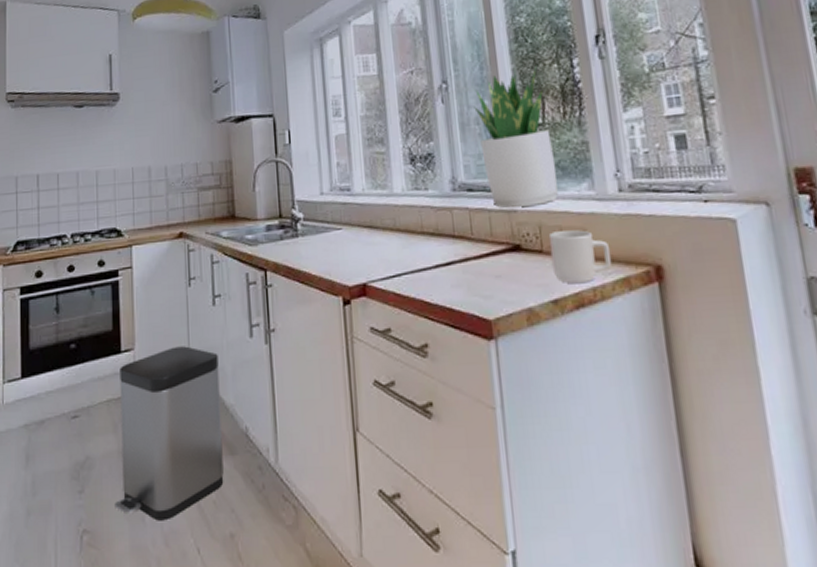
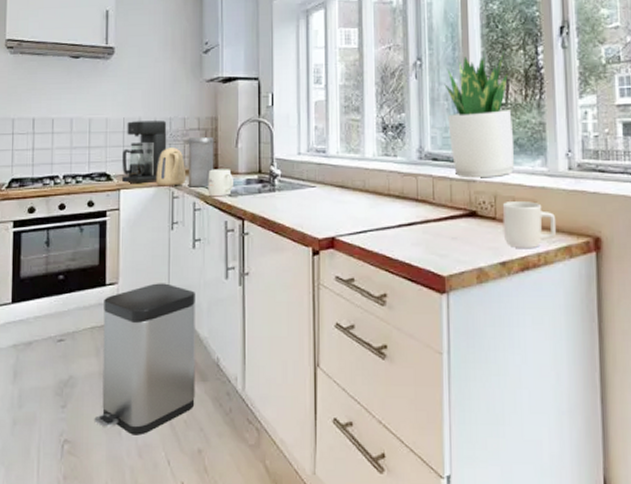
coffee maker: none [132,167,180,239] -> present [121,120,167,184]
kettle: none [169,196,202,240] -> present [156,148,186,186]
canister: none [201,182,231,239] -> present [188,137,214,187]
mug: none [225,215,254,248] -> present [208,169,234,197]

